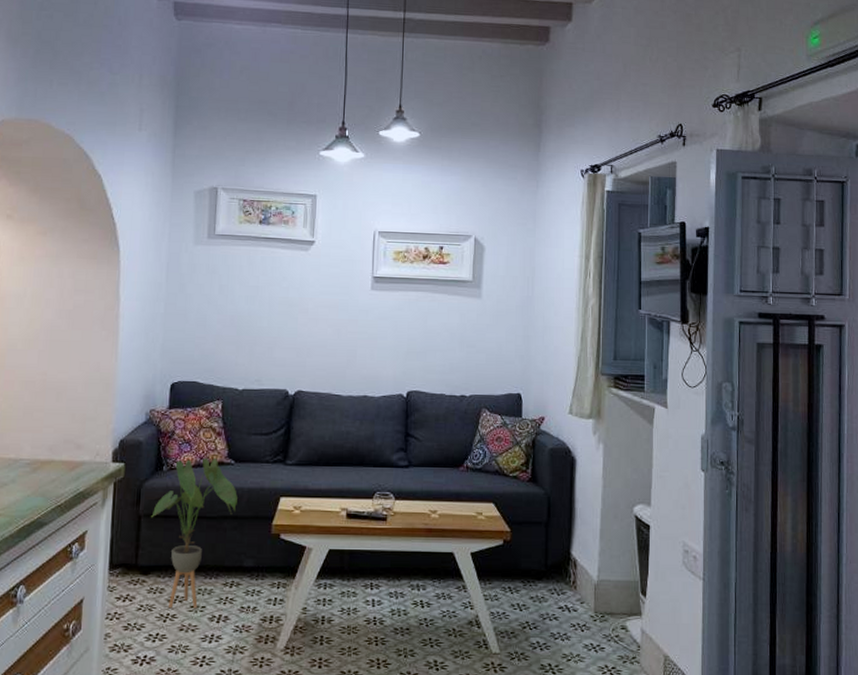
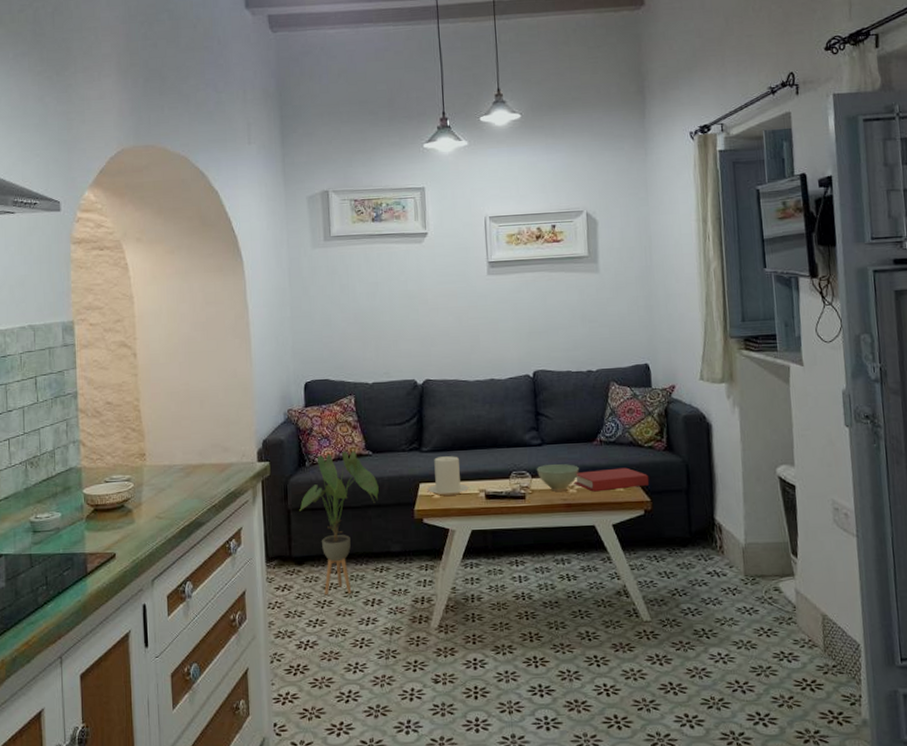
candle: none [287,471,331,512] -> present [427,456,469,496]
bowl: none [400,488,443,515] -> present [536,464,579,491]
book: none [436,495,511,519] -> present [573,467,649,492]

